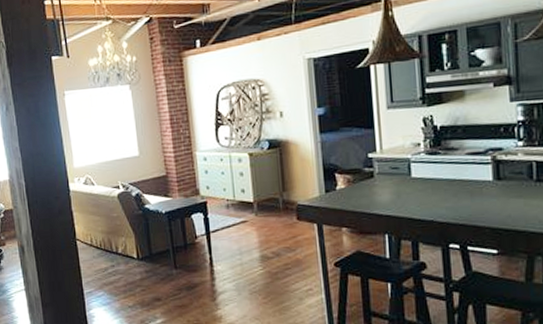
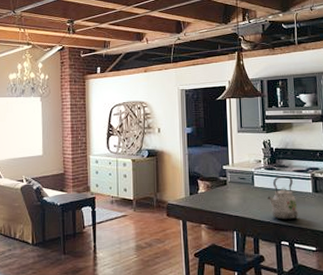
kettle: none [430,160,473,218] -> present [267,175,298,220]

